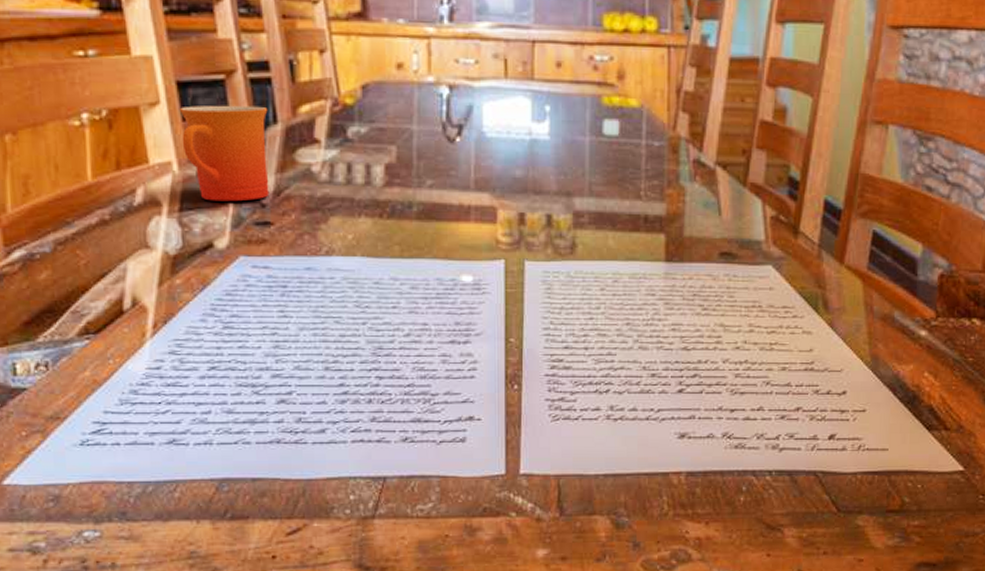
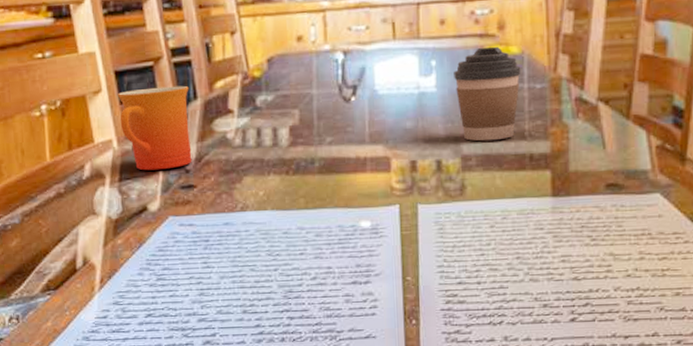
coffee cup: none [569,96,640,198] -> present [454,46,521,141]

